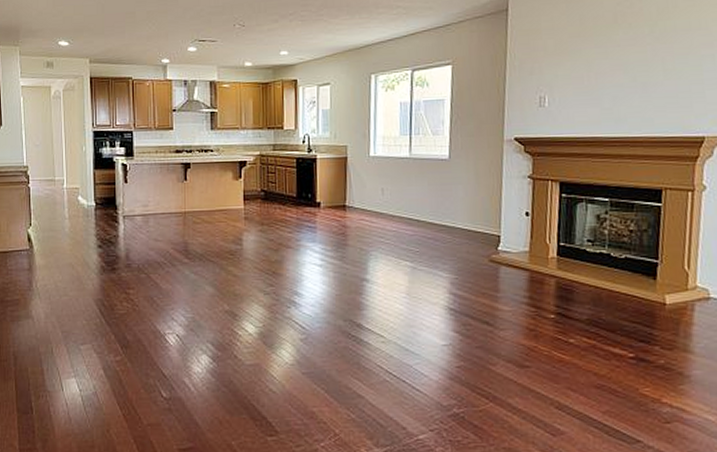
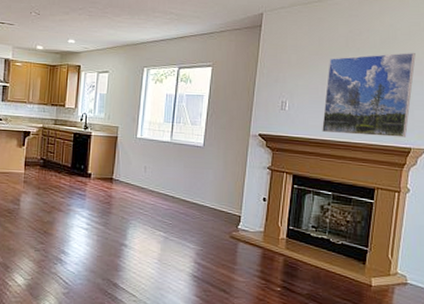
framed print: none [591,21,704,129] -> present [322,53,416,138]

